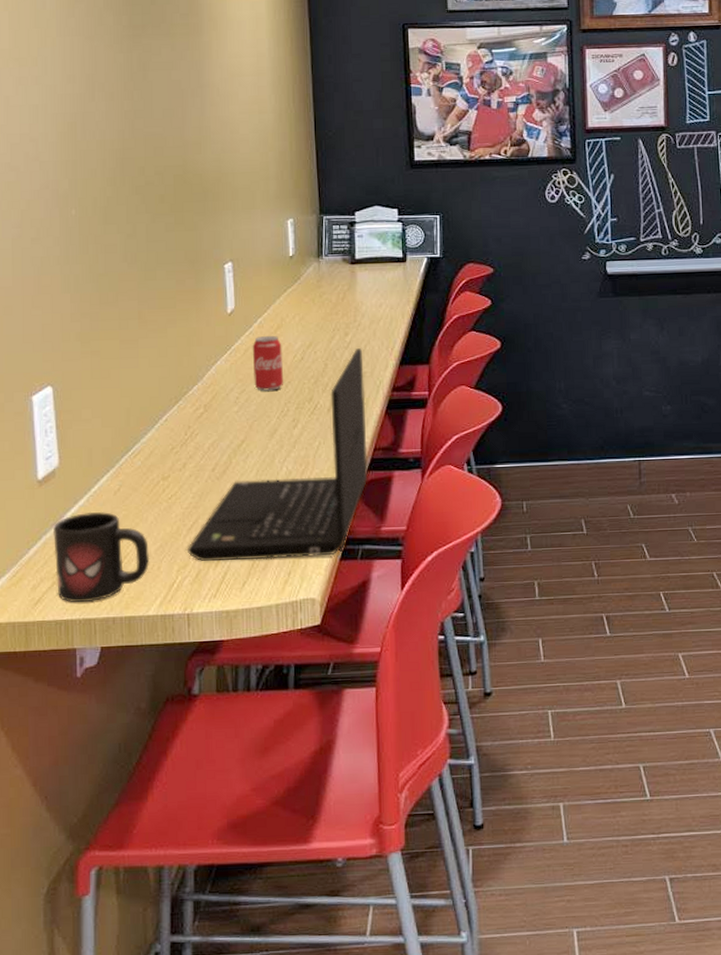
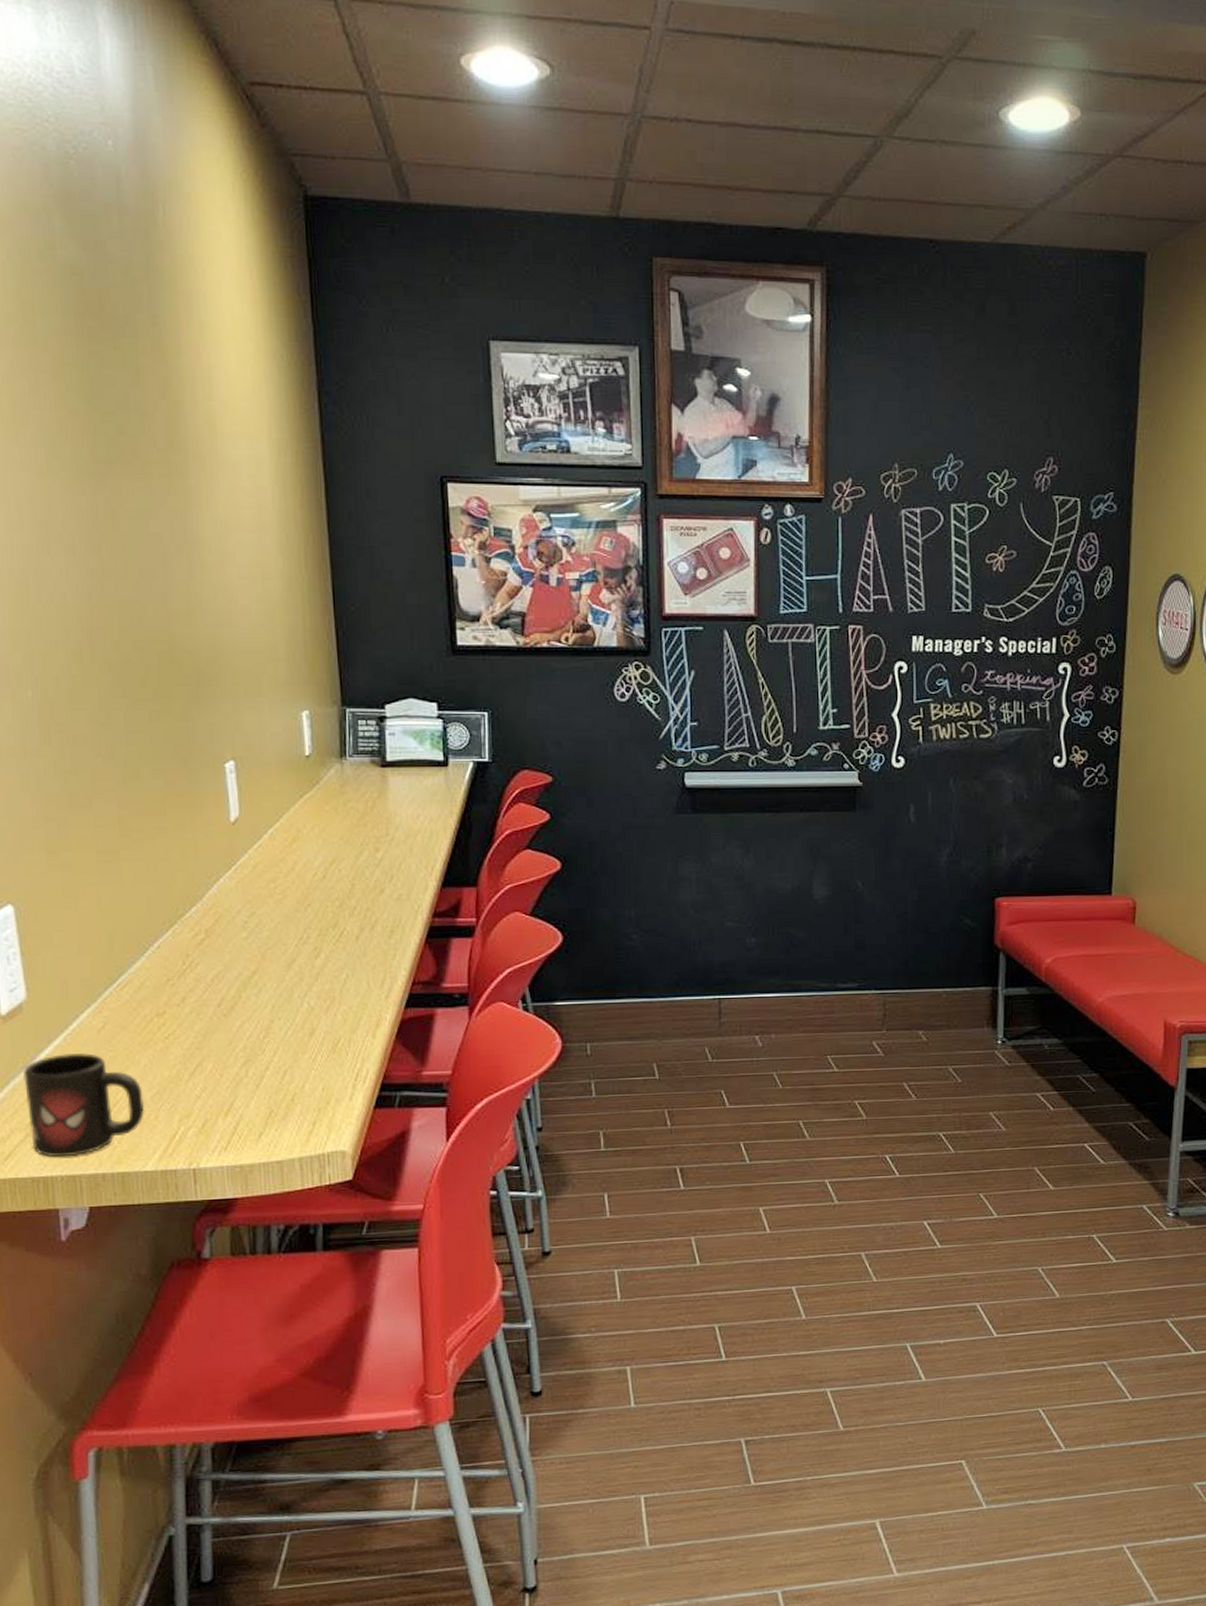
laptop: present [188,348,368,561] -> none [191,867,406,1110]
beverage can: present [252,335,284,391] -> none [262,849,303,915]

